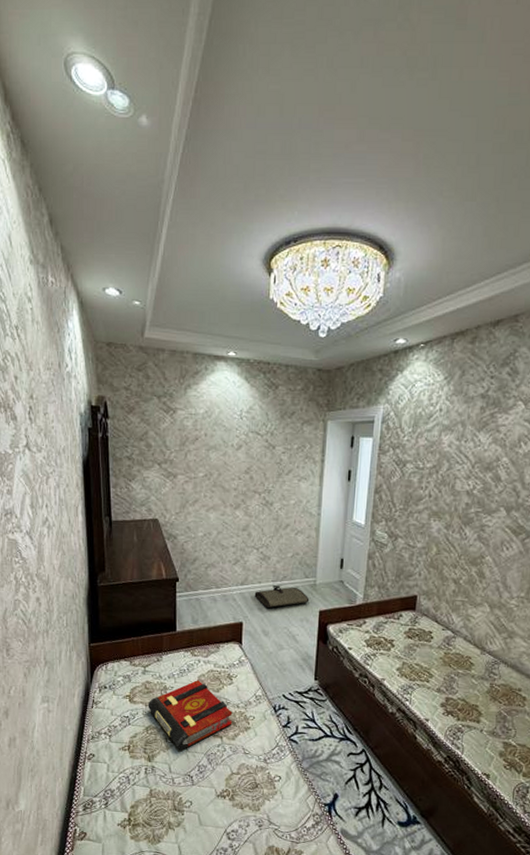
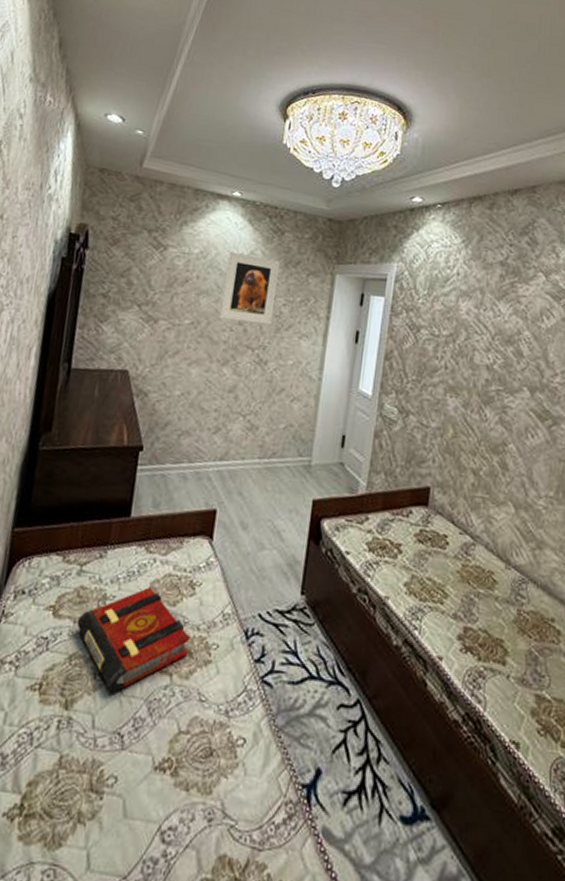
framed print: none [228,408,277,471] -> present [219,251,280,325]
tool roll: present [254,585,310,608] -> none [235,463,302,492]

